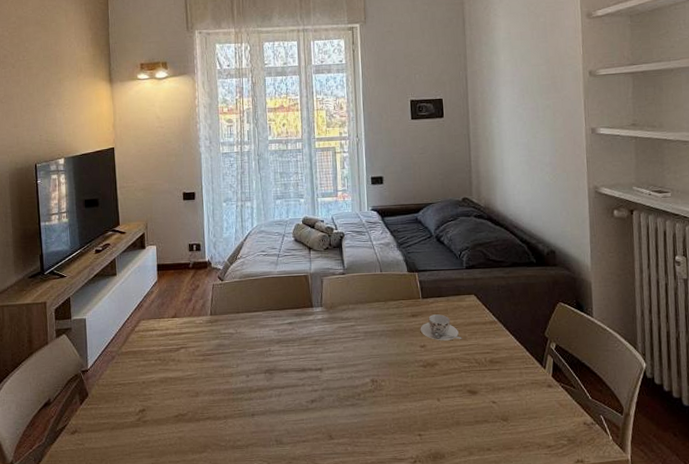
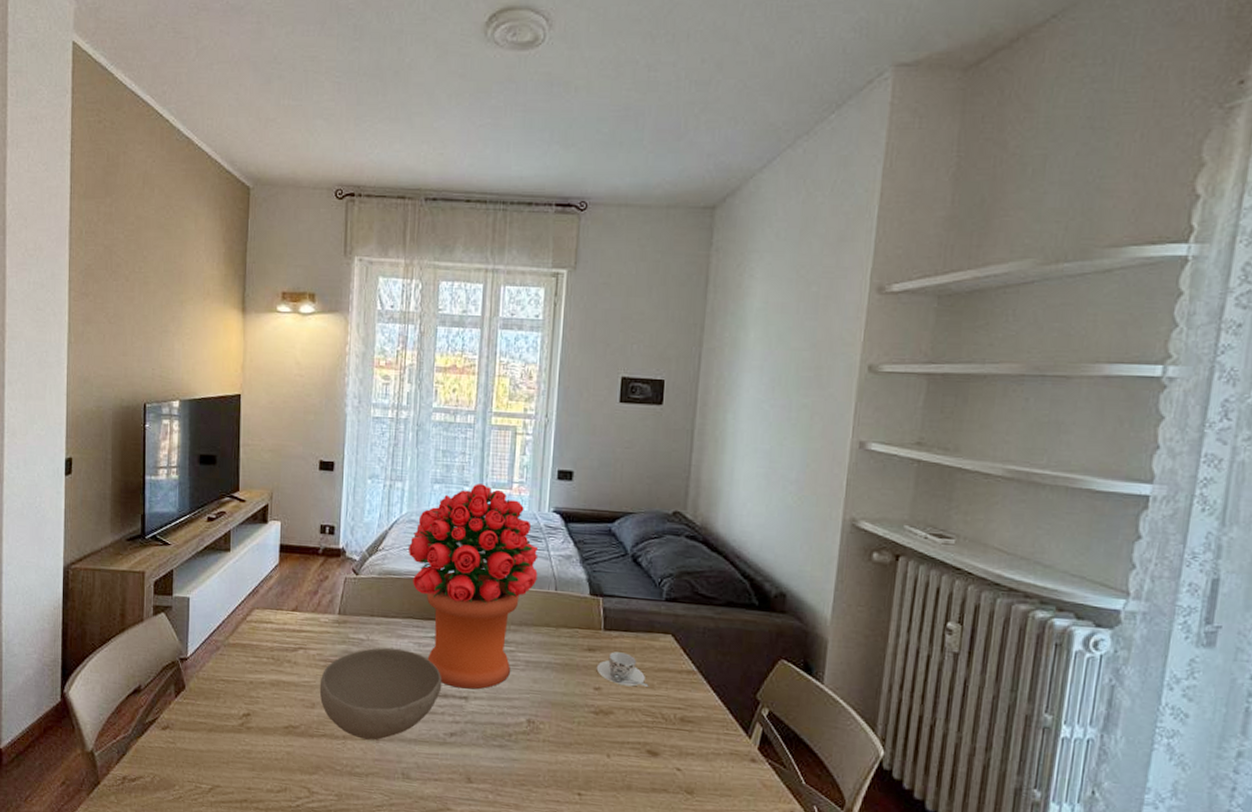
bowl: none [200,337,300,416] -> present [319,648,442,741]
bouquet: none [261,195,366,362] -> present [408,483,538,689]

